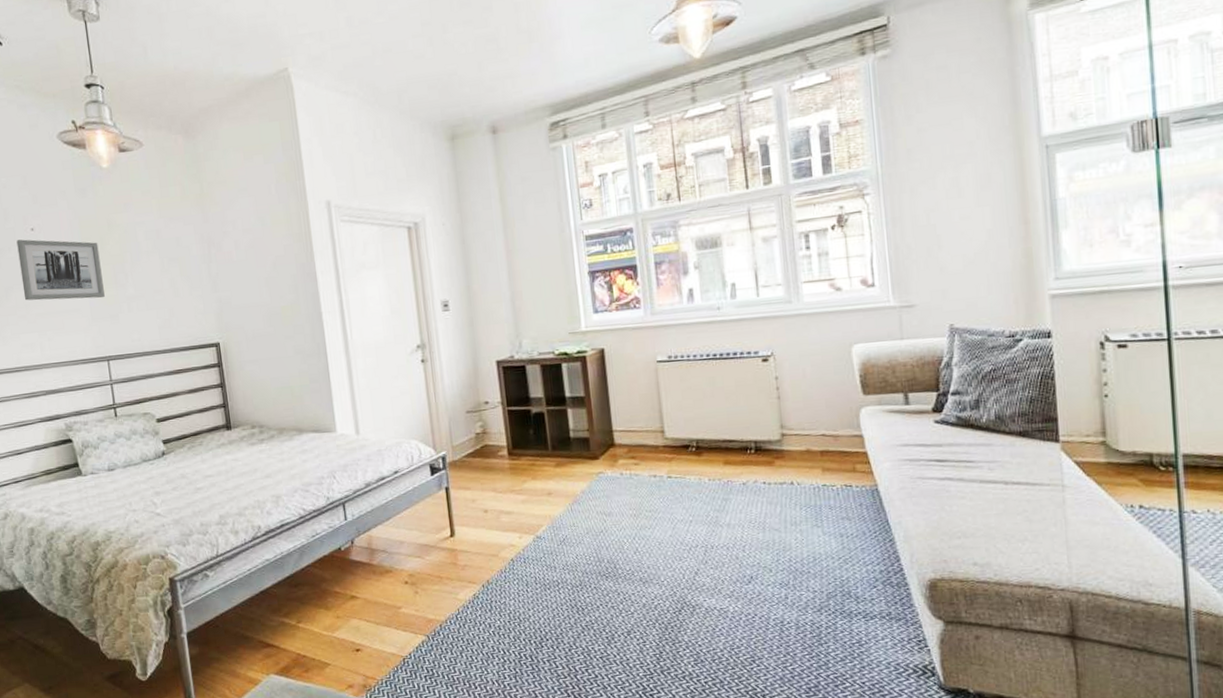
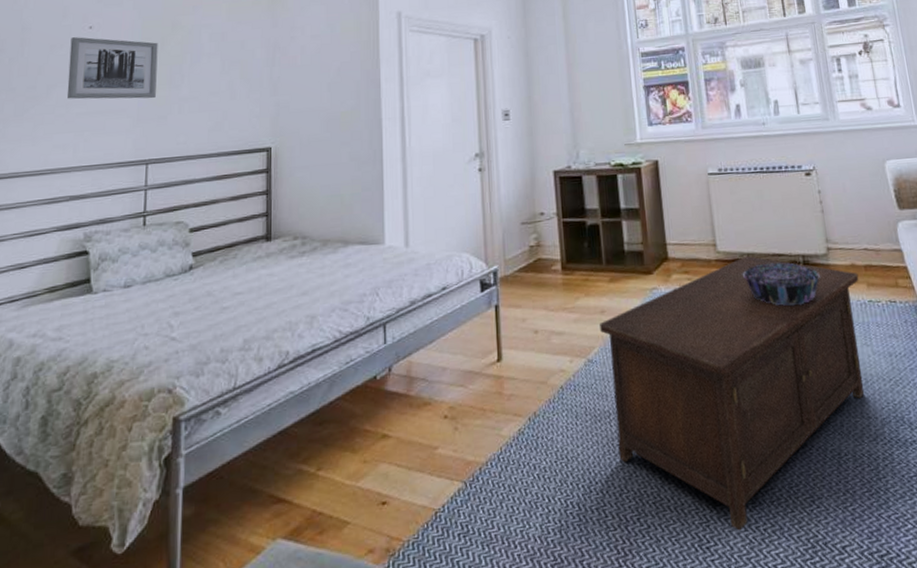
cabinet: none [547,441,814,683] -> present [600,255,865,531]
decorative bowl: none [691,448,773,490] -> present [743,262,821,307]

